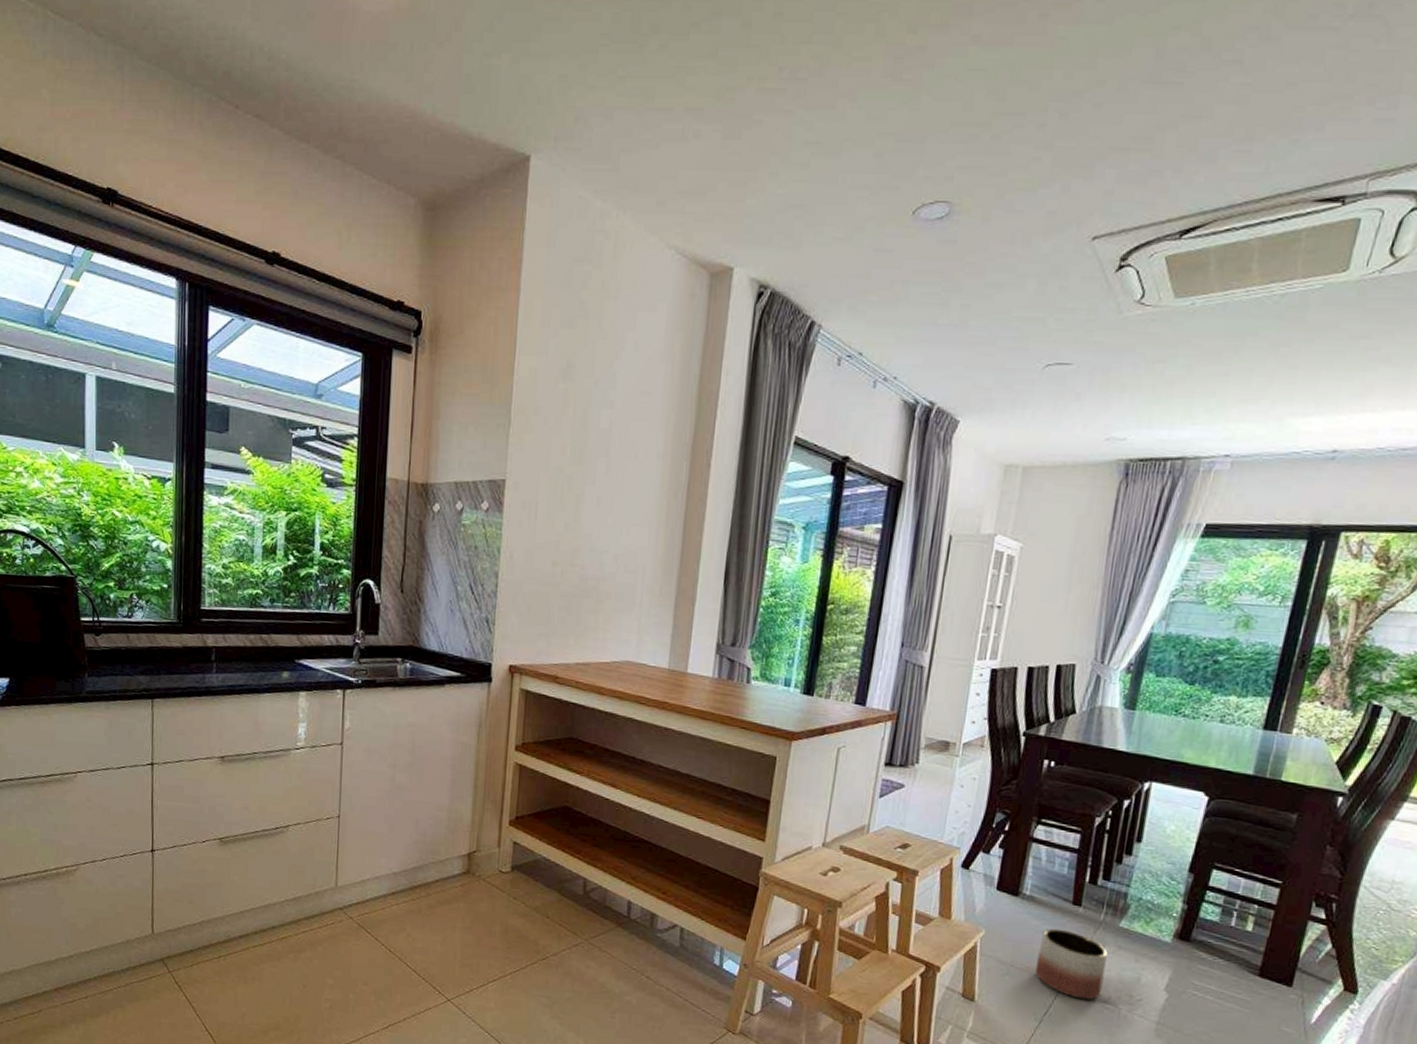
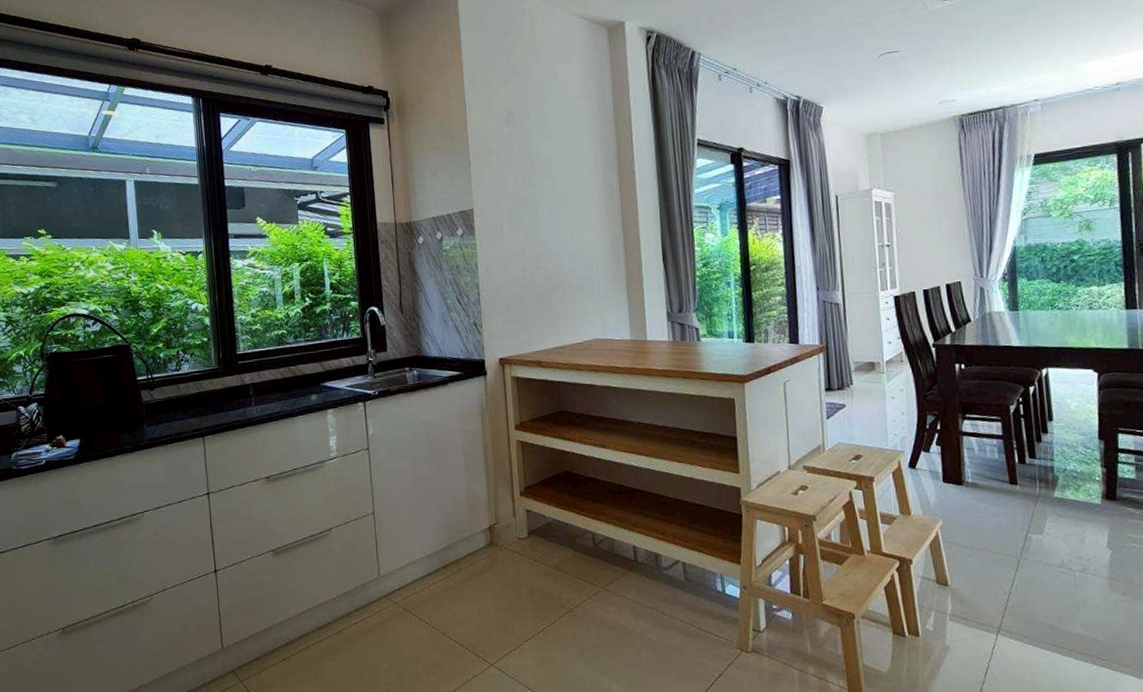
planter: present [1035,928,1108,1000] -> none [991,507,1055,568]

